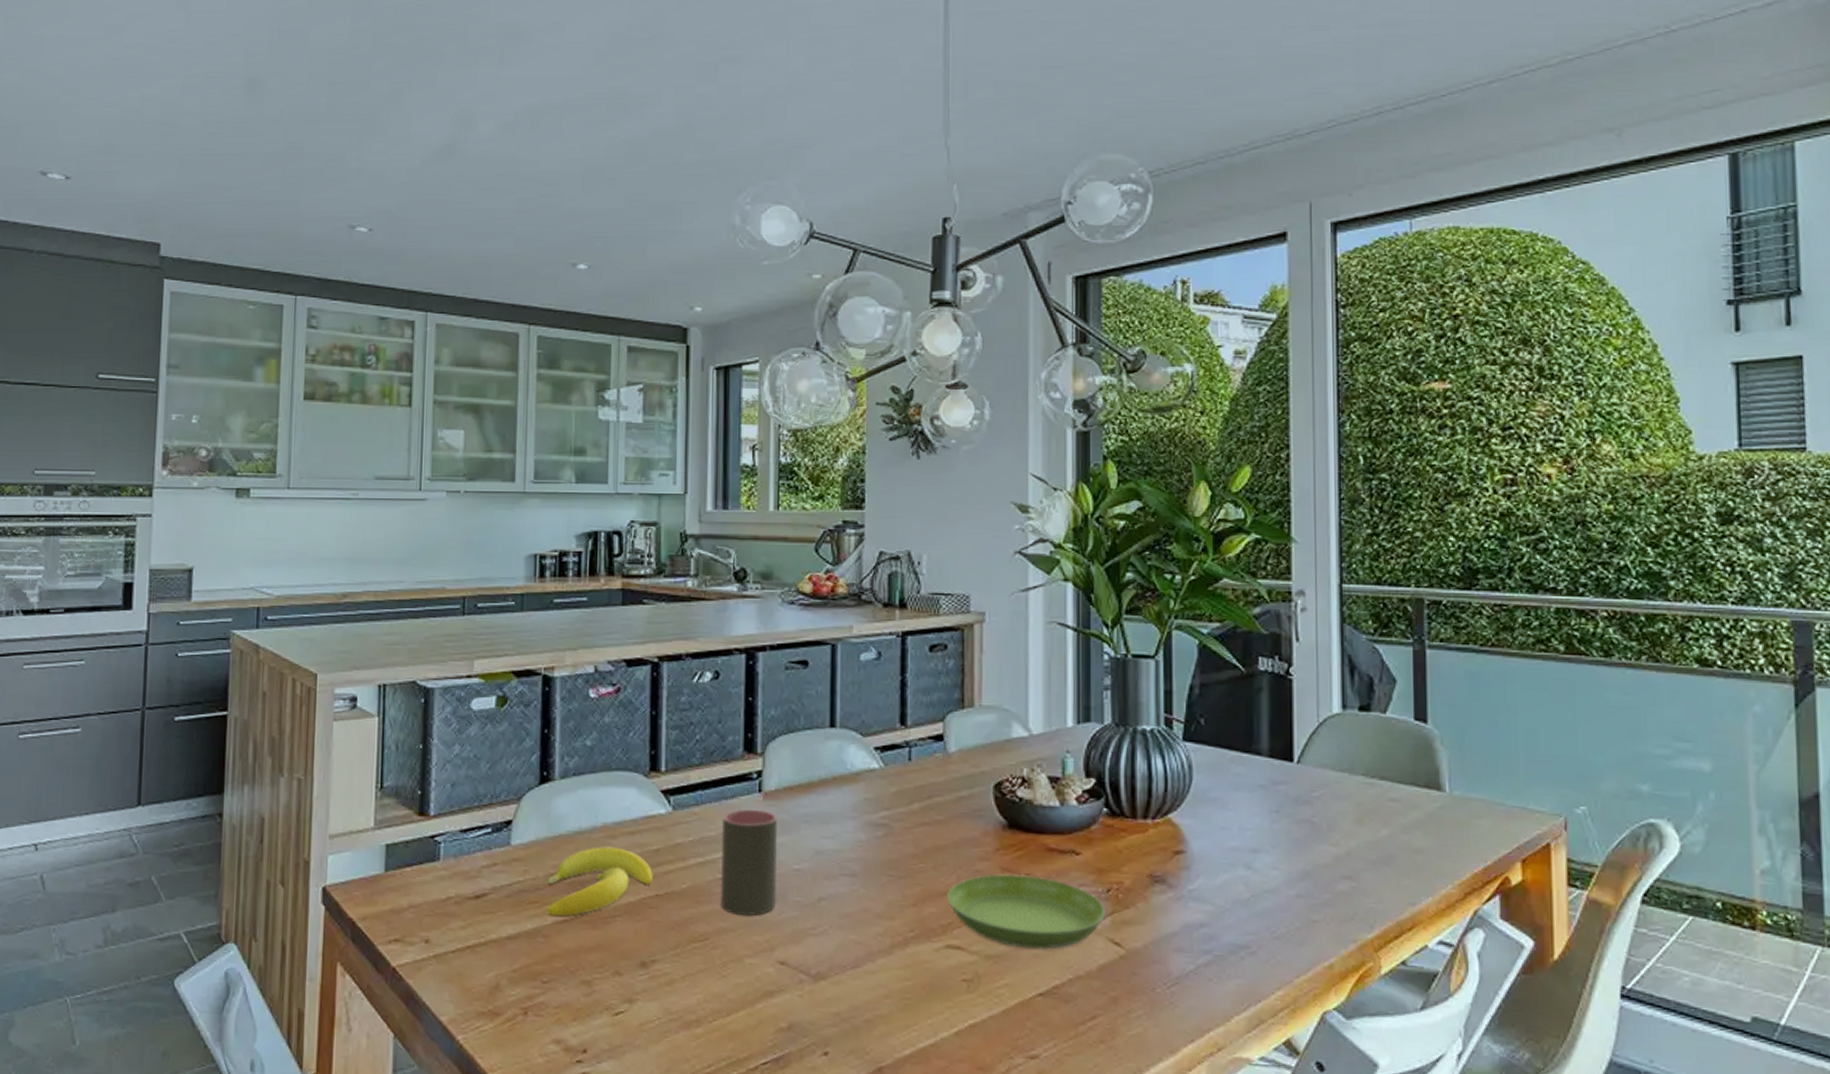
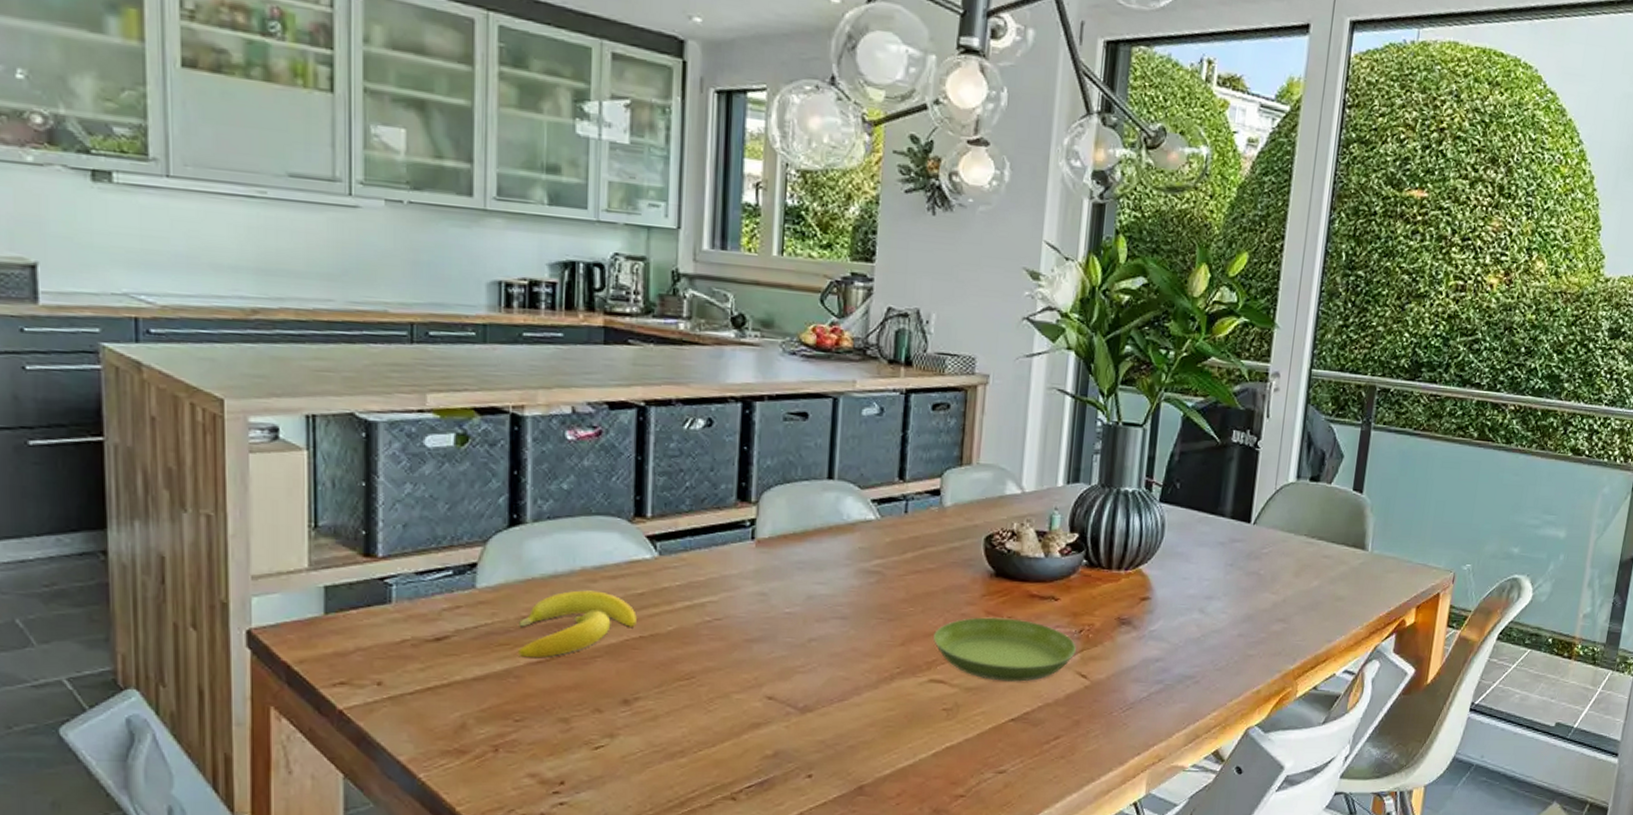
cup: present [720,809,778,916] -> none [708,555,770,656]

